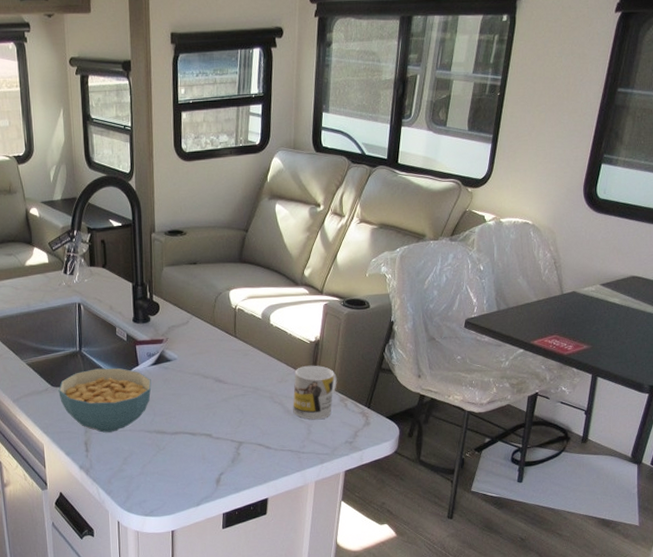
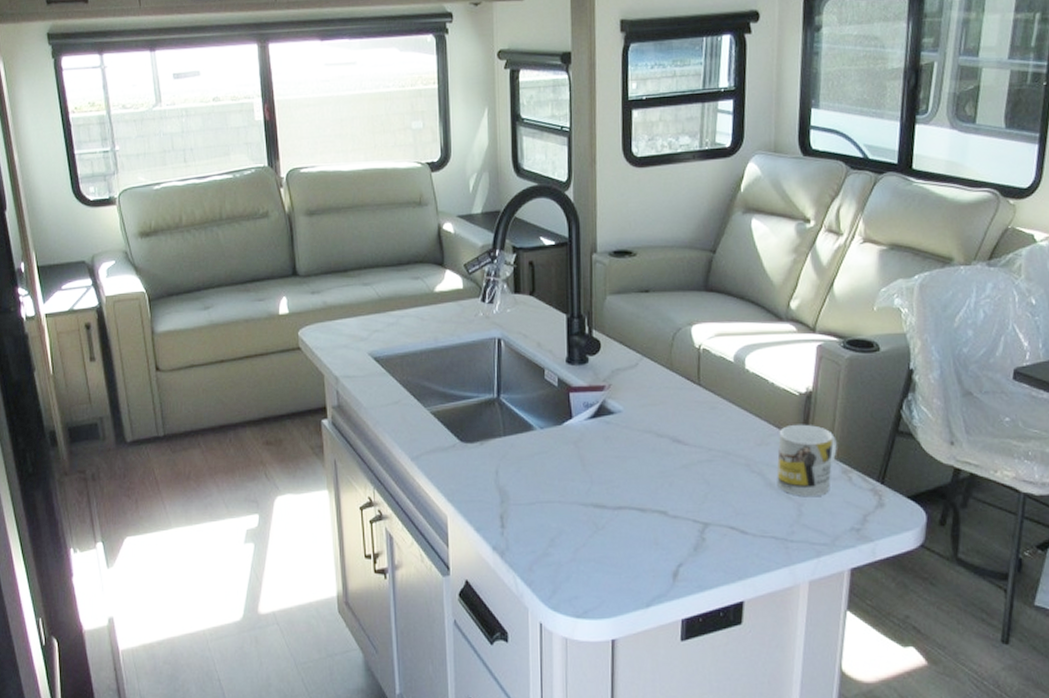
cereal bowl: present [58,368,152,433] -> none [469,420,589,504]

